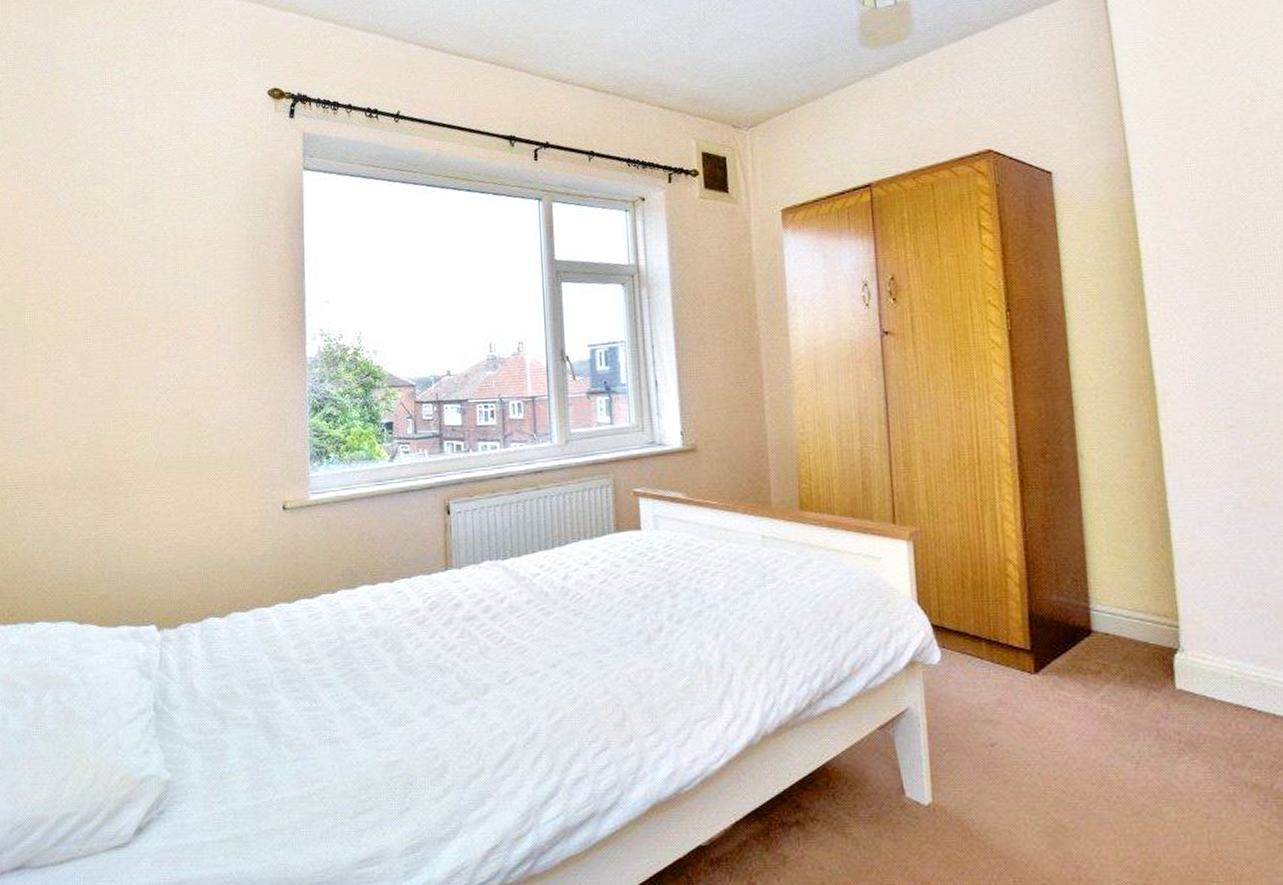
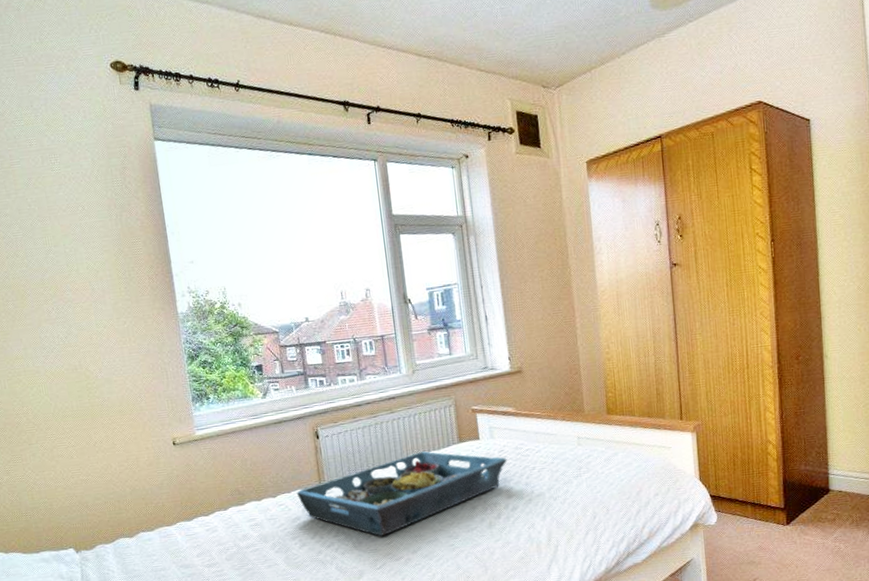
serving tray: none [417,539,674,643] -> present [296,451,507,537]

